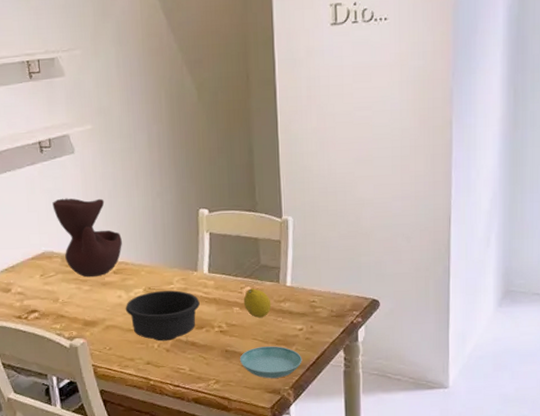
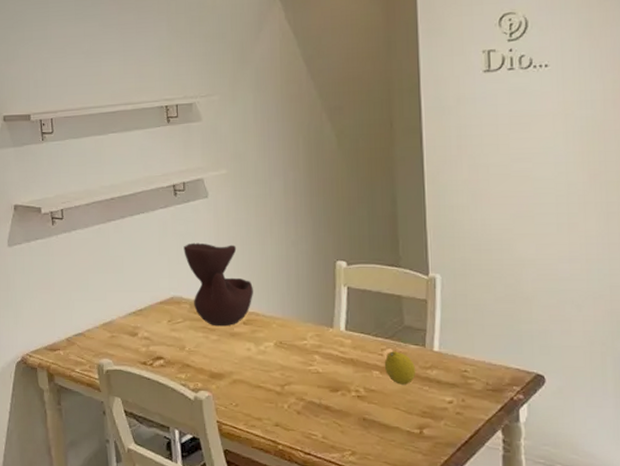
bowl: present [125,290,200,341] -> none [254,347,335,402]
saucer: present [239,346,302,379] -> none [378,418,452,456]

